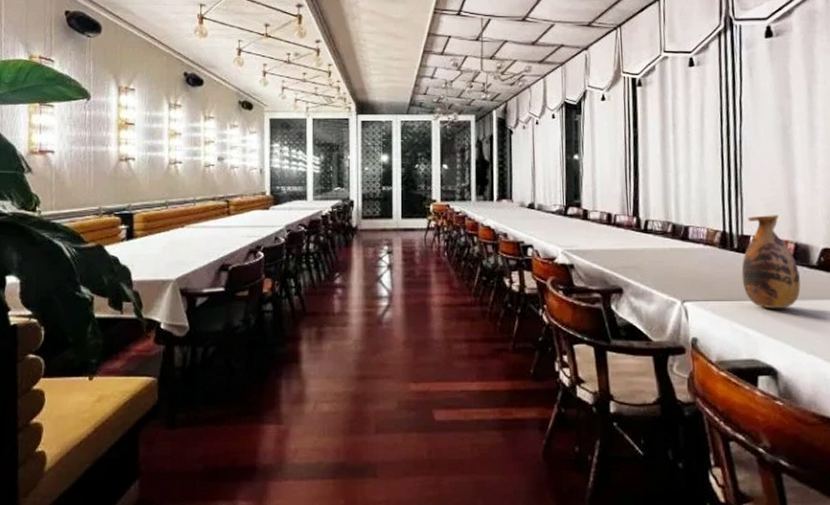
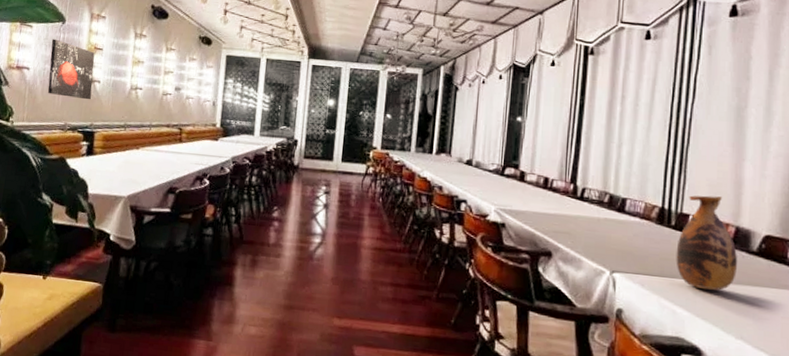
wall art: none [76,118,127,180] -> present [47,39,95,100]

